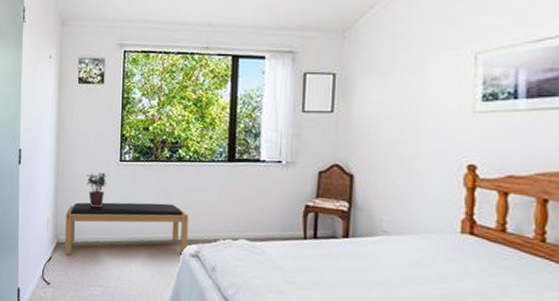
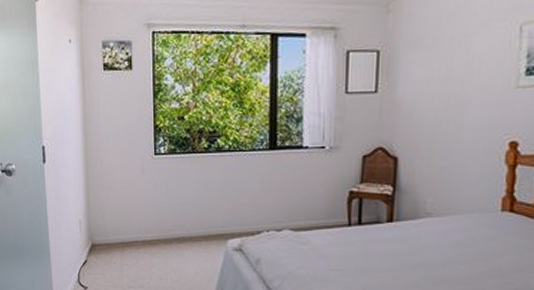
bench: present [64,202,189,255] -> none [99,197,230,256]
potted plant: present [86,172,107,208] -> none [119,168,142,206]

